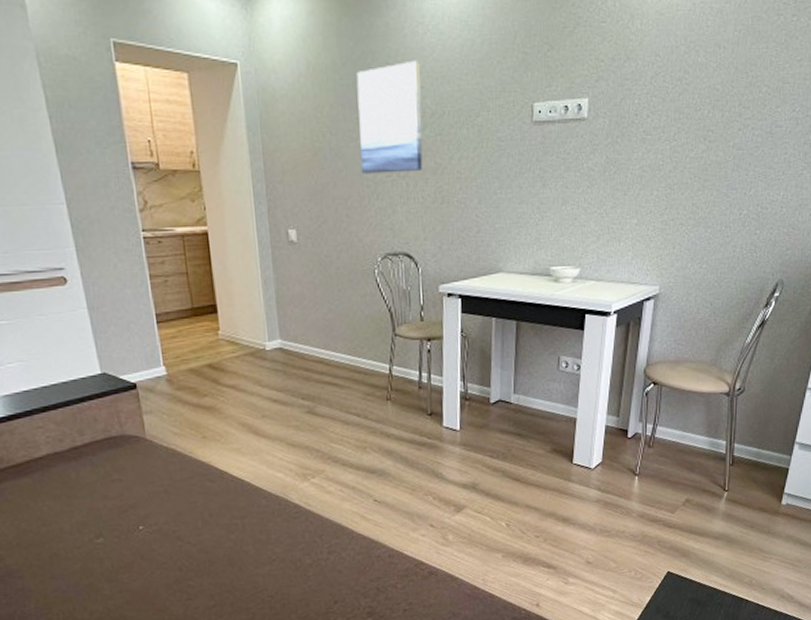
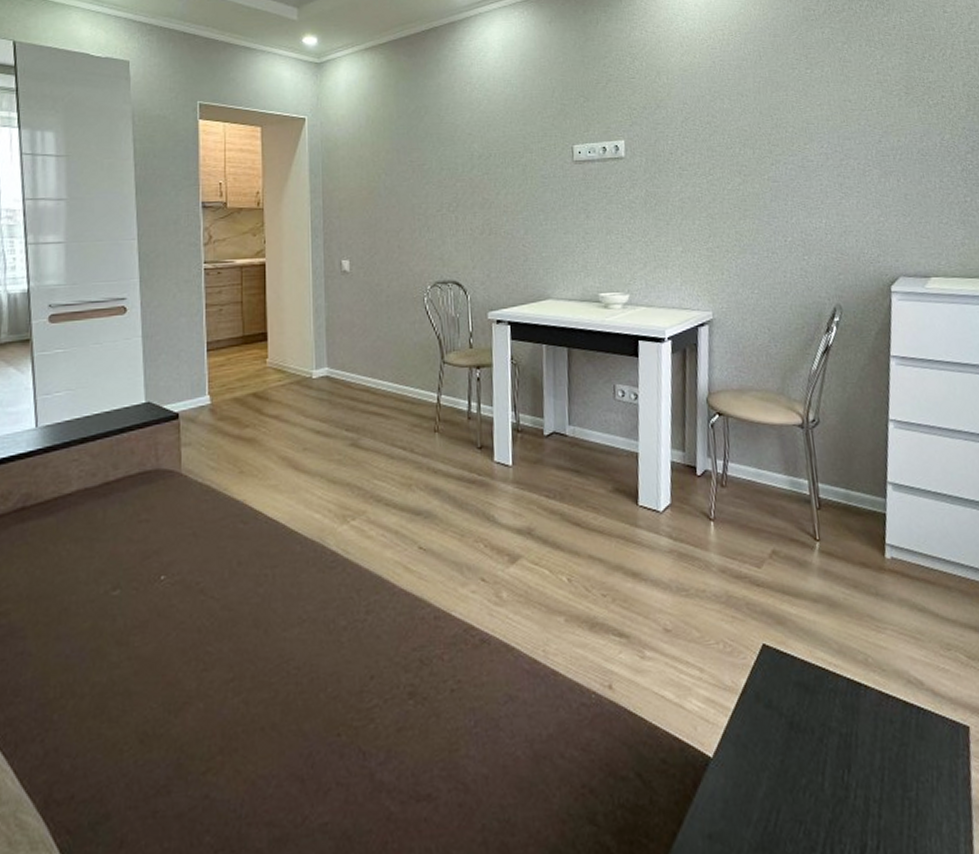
wall art: present [356,60,423,174] -> none [410,112,471,209]

